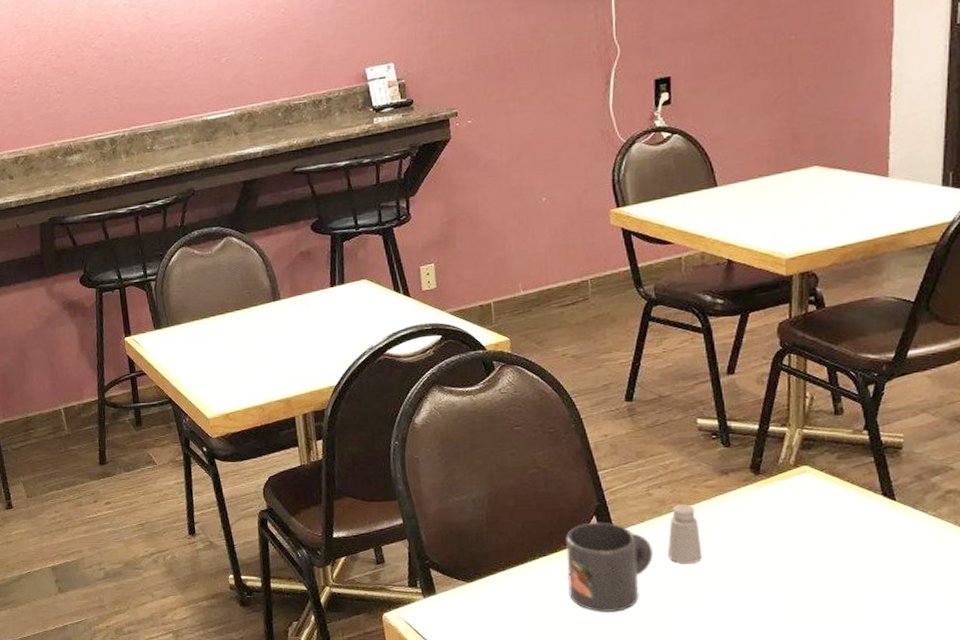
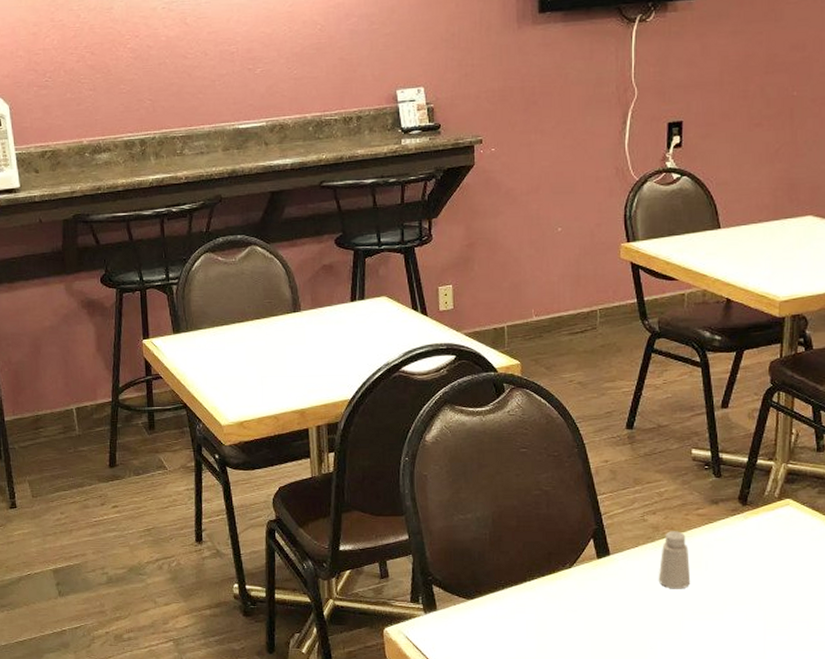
mug: present [565,522,653,613] -> none [564,545,645,634]

